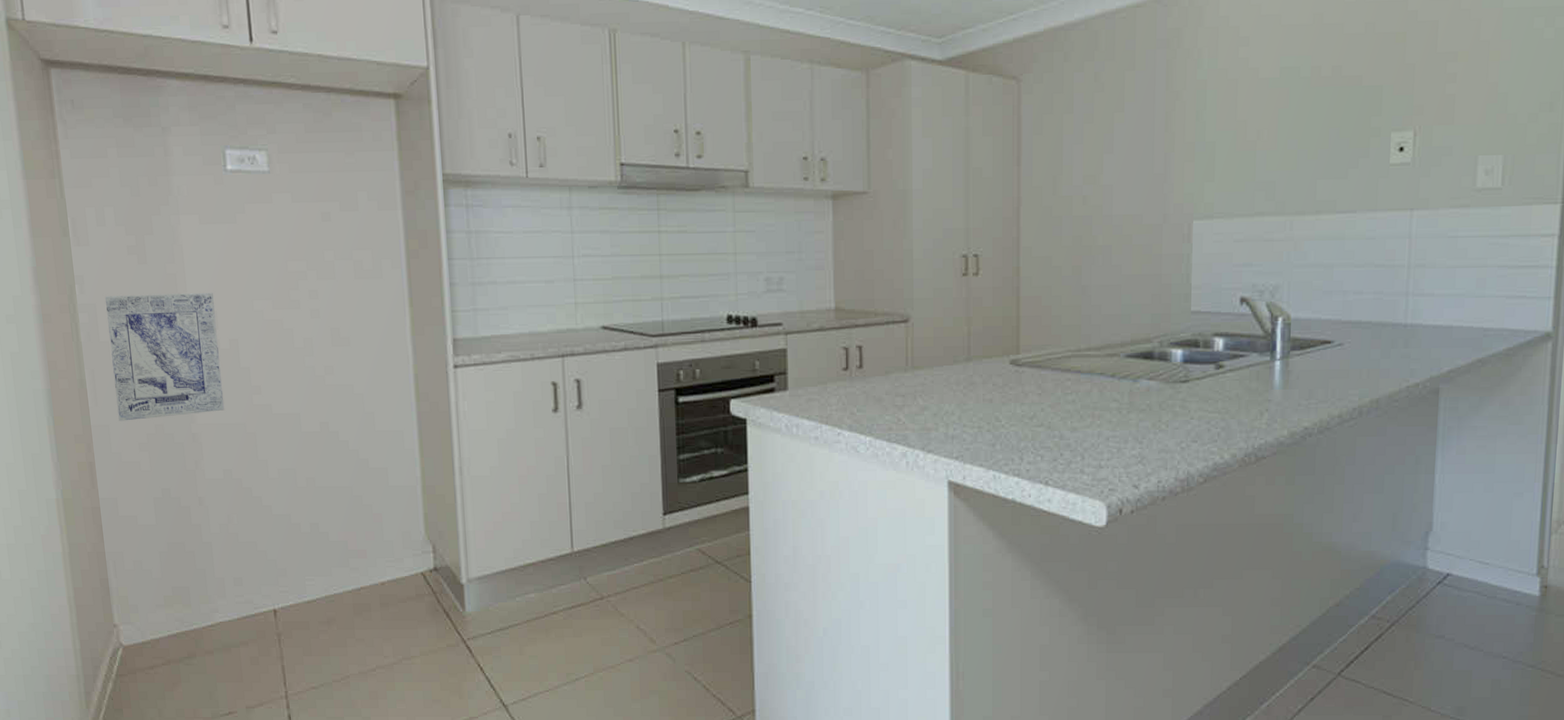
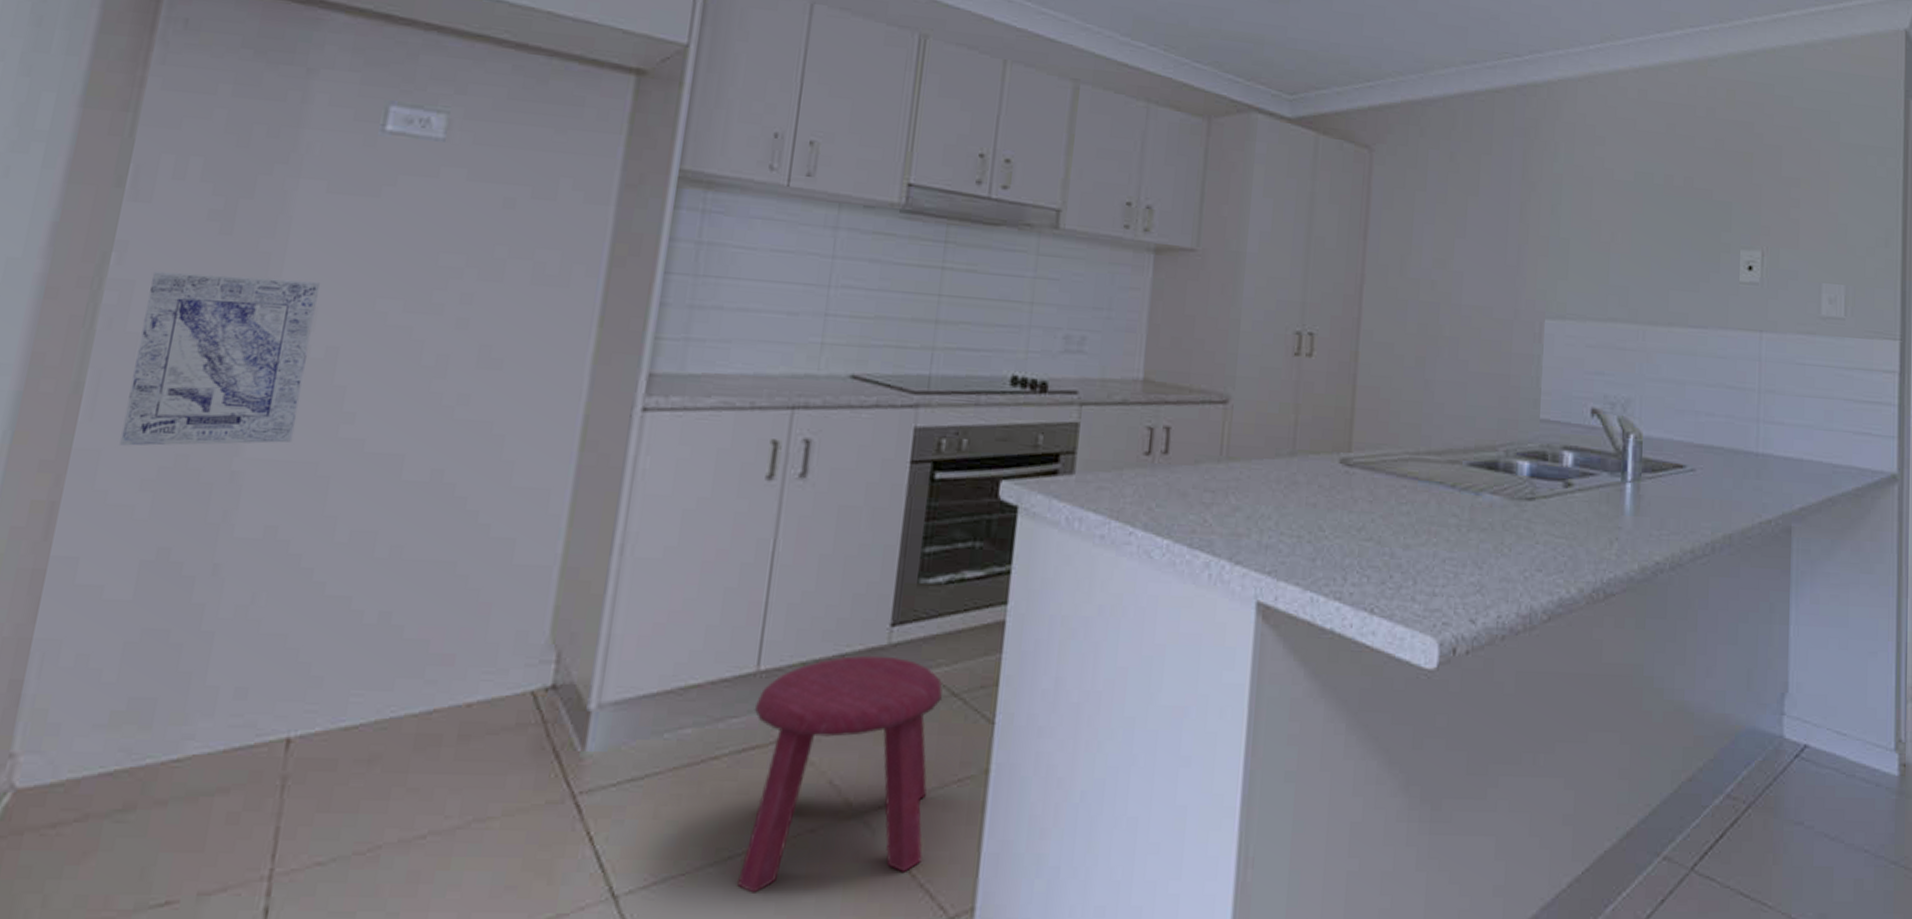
stool: none [575,537,712,702] -> present [737,655,943,893]

